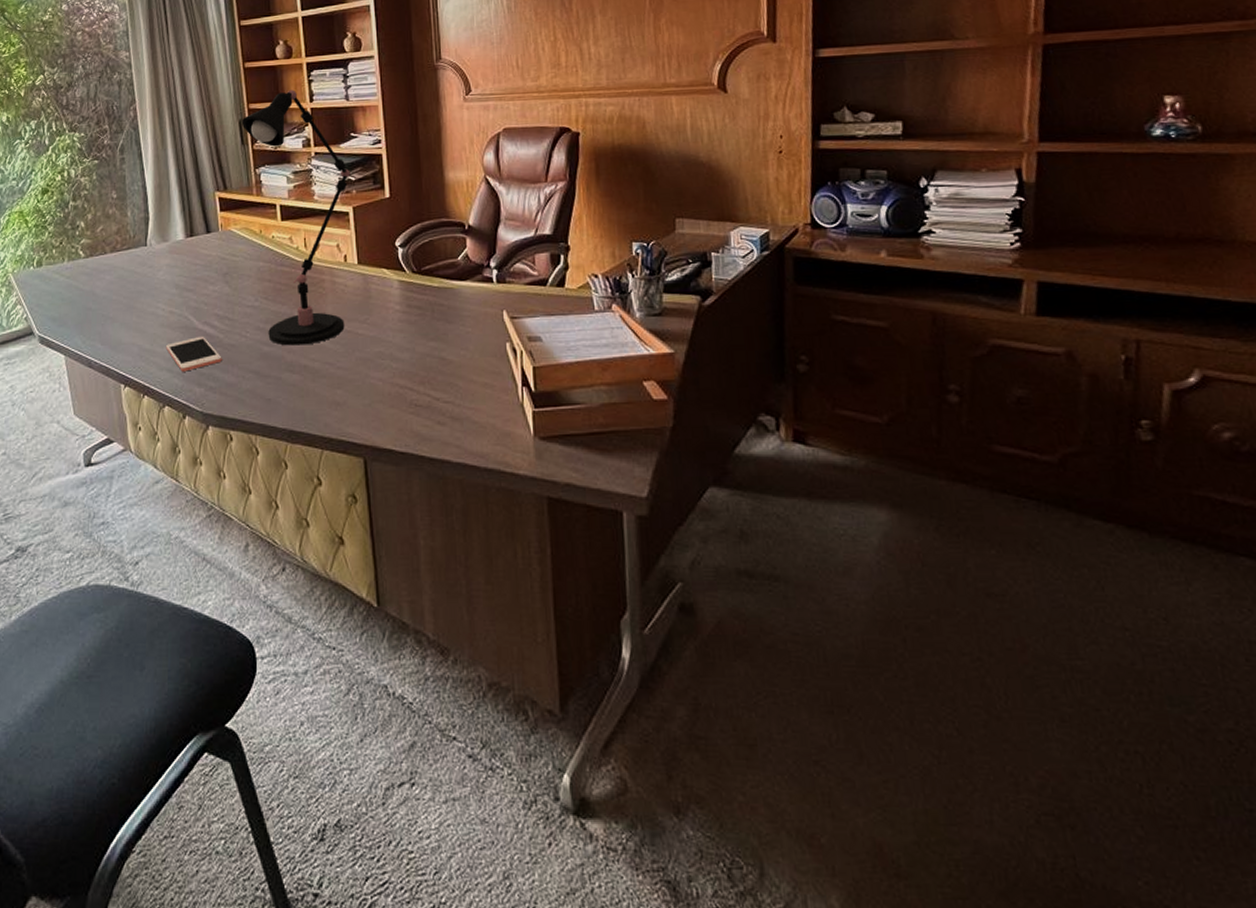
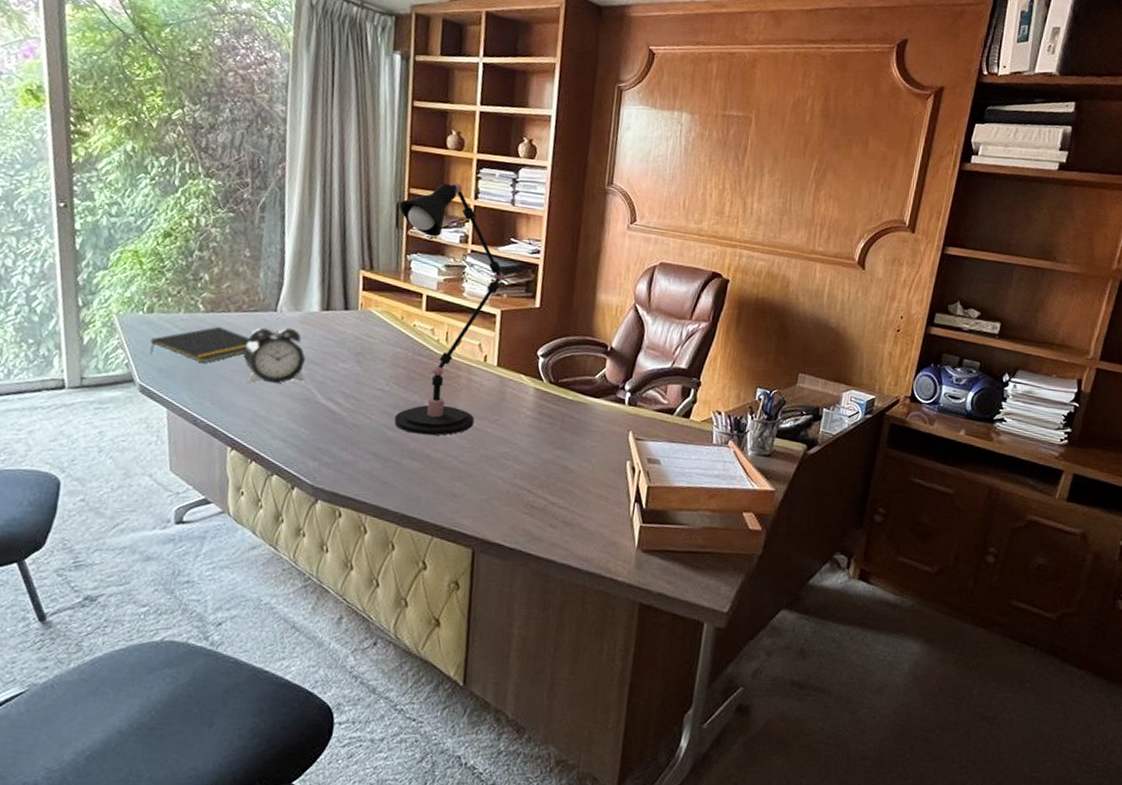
notepad: none [43,269,128,306] -> present [149,326,251,363]
alarm clock: none [123,259,180,321] -> present [243,327,306,385]
cell phone: present [166,336,222,372] -> none [283,411,343,444]

